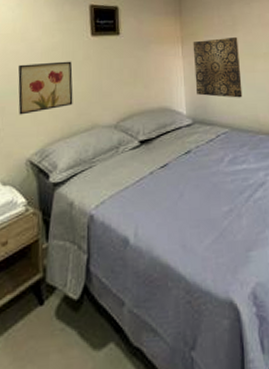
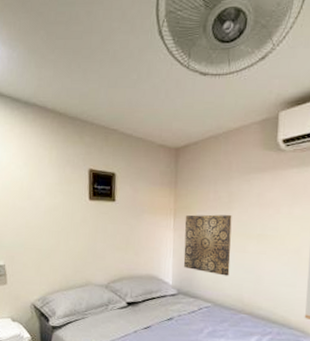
wall art: present [18,61,73,115] -> none [24,220,71,265]

